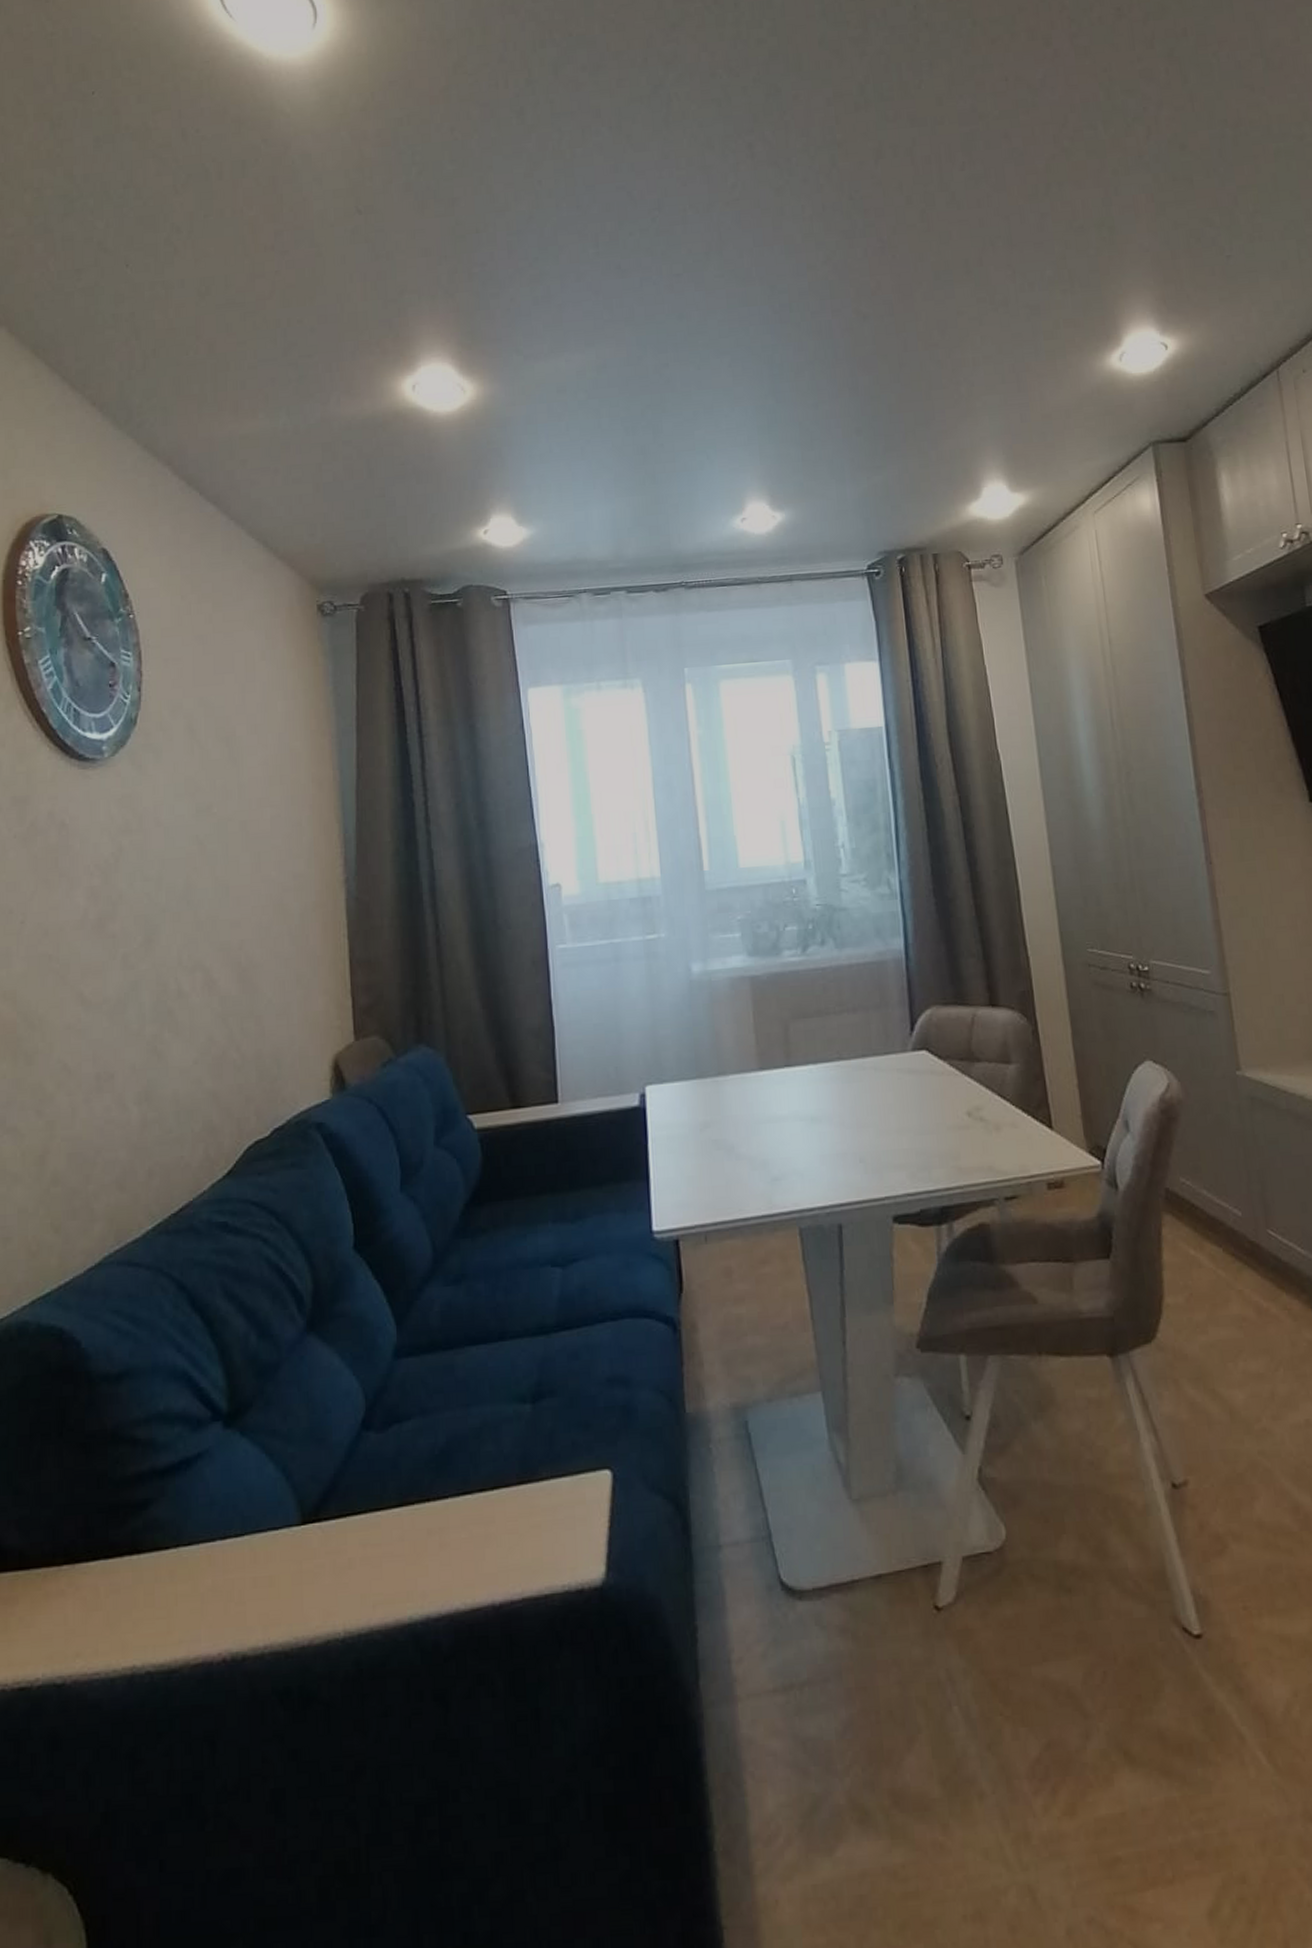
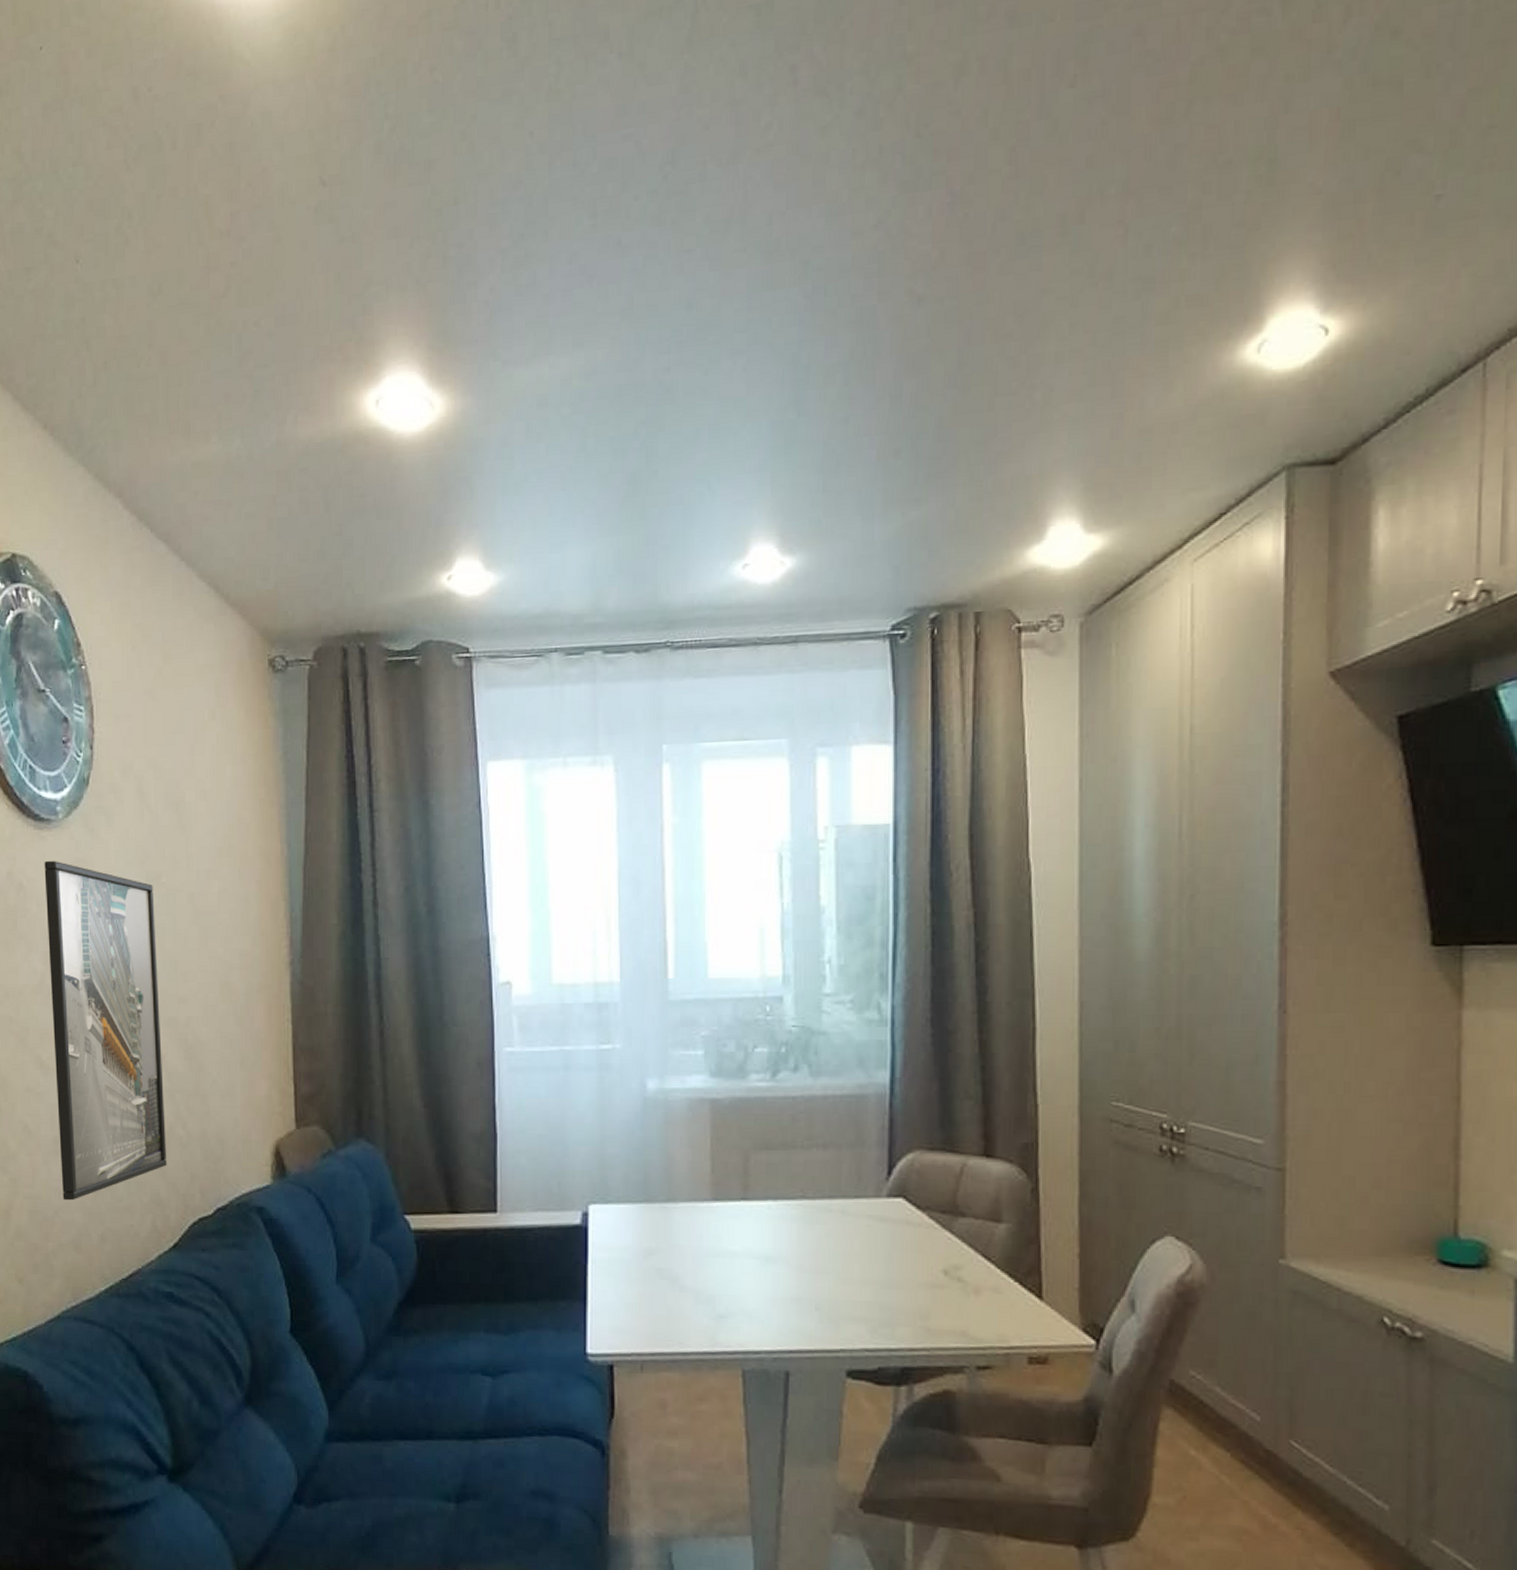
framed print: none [88,797,220,1139] -> present [44,860,167,1201]

